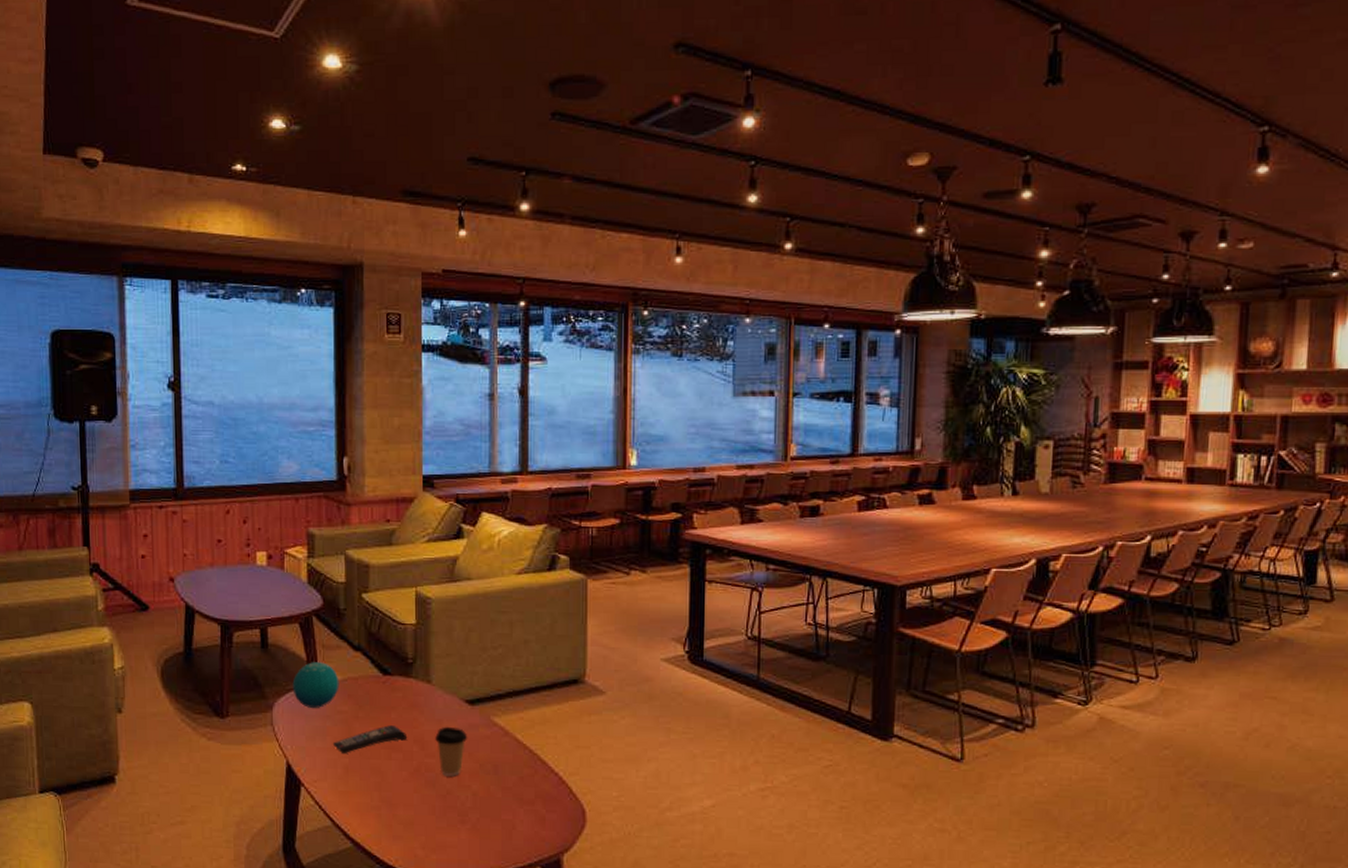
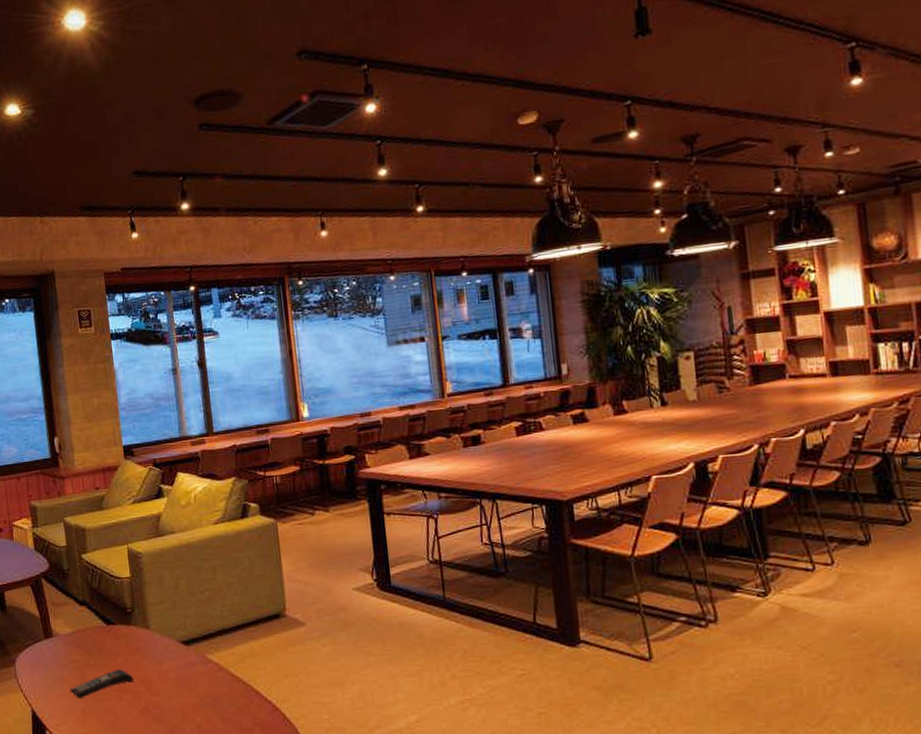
decorative orb: present [292,662,339,708] -> none [30,618,71,660]
coffee cup: present [435,726,468,776] -> none [158,666,187,712]

